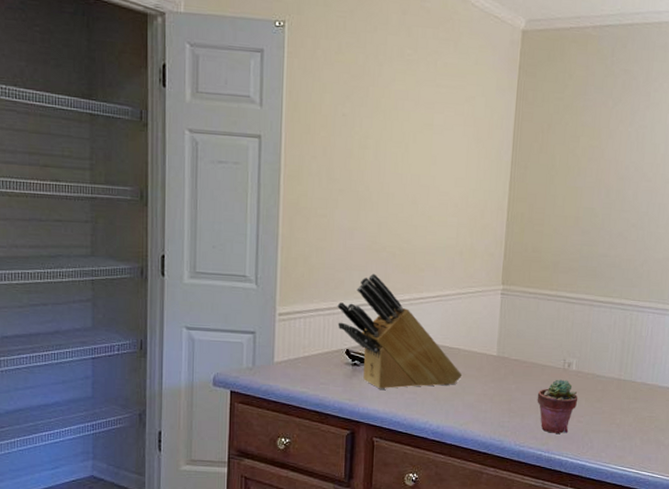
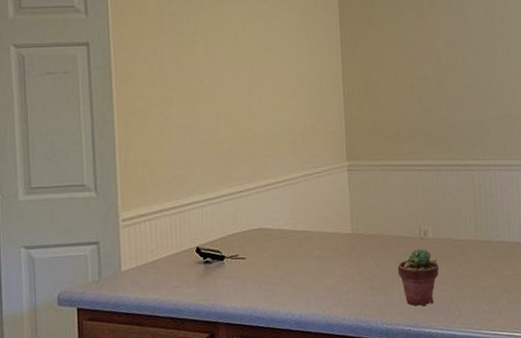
knife block: present [337,273,463,389] -> none [182,166,319,285]

